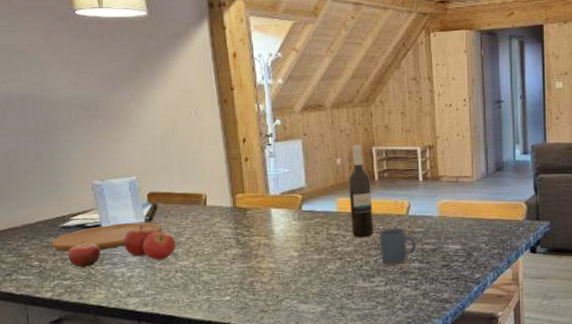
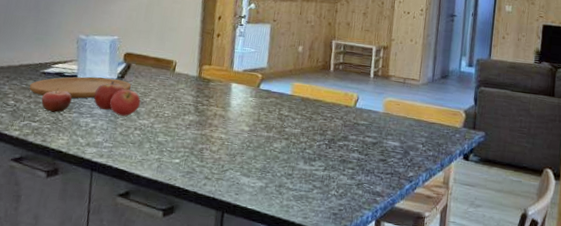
wine bottle: present [348,145,374,238] -> none [301,36,327,123]
mug: present [379,228,416,266] -> none [324,117,359,153]

